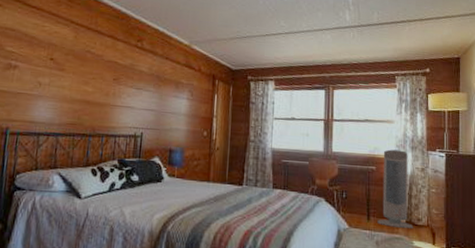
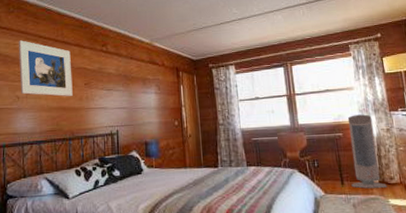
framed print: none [43,22,103,90] -> present [18,40,73,97]

